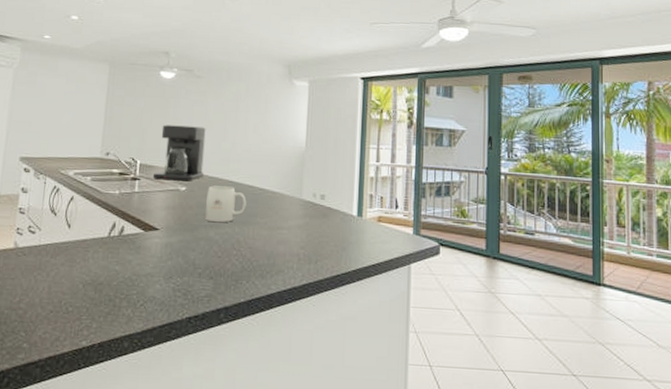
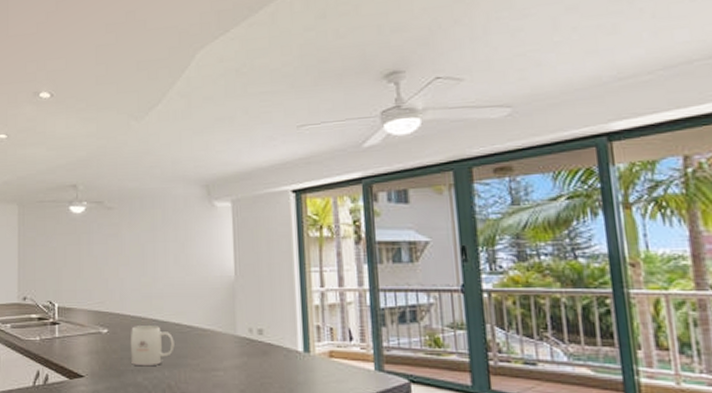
coffee maker: present [152,125,206,182] -> none [72,262,125,323]

